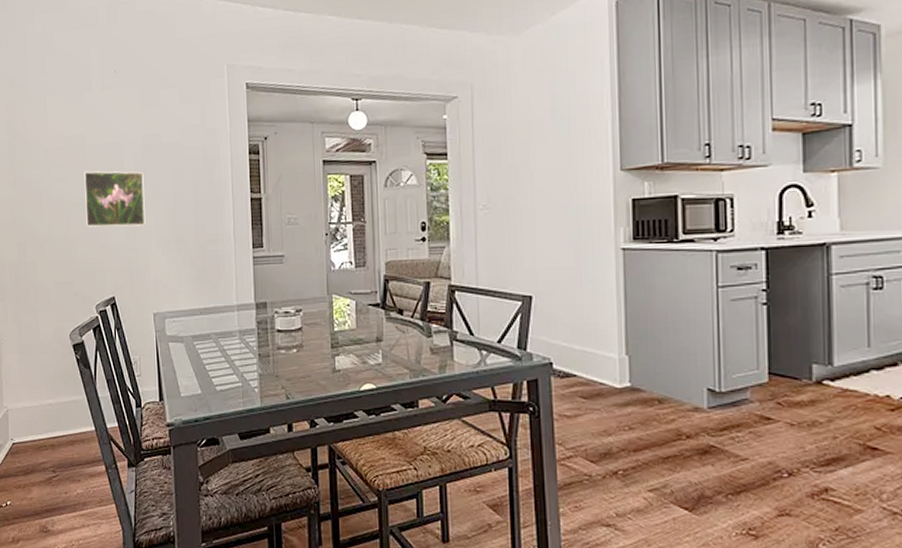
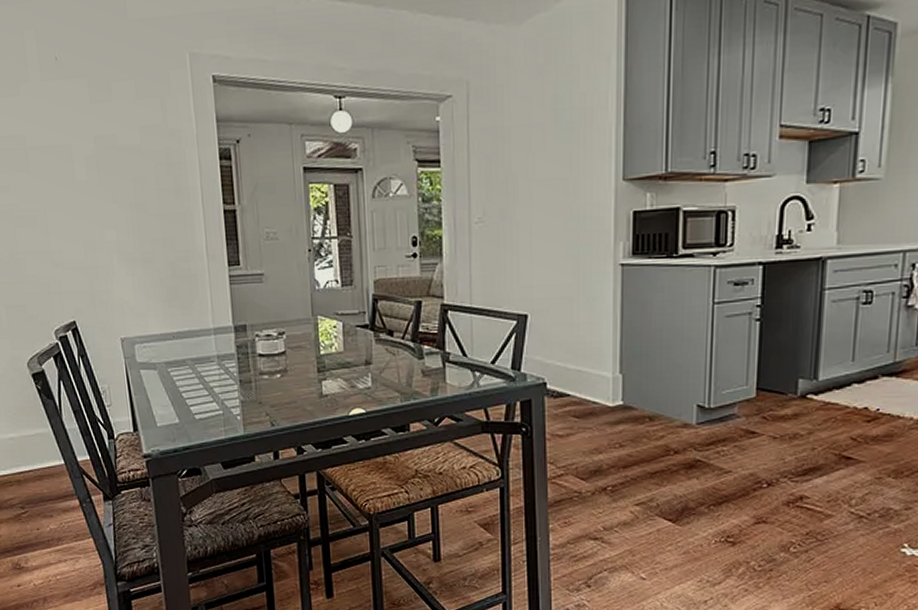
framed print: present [84,171,146,227] -> none [28,178,105,243]

